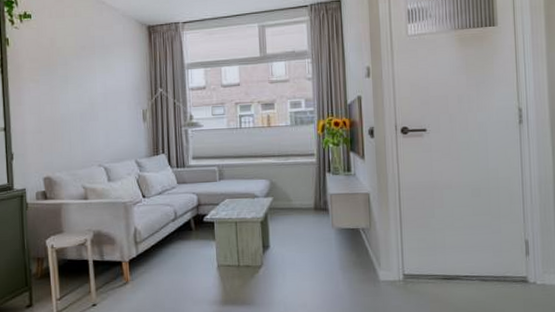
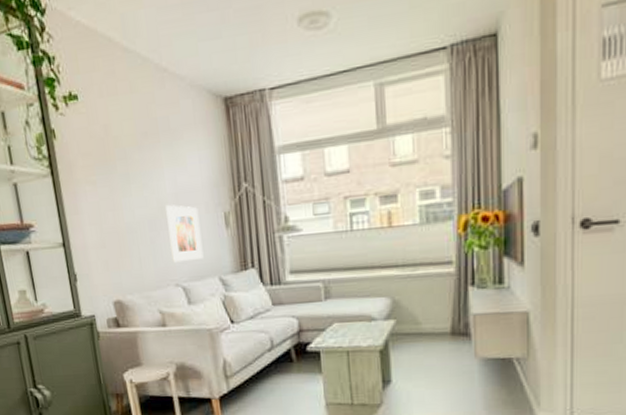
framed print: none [95,101,124,147] -> present [166,204,204,263]

